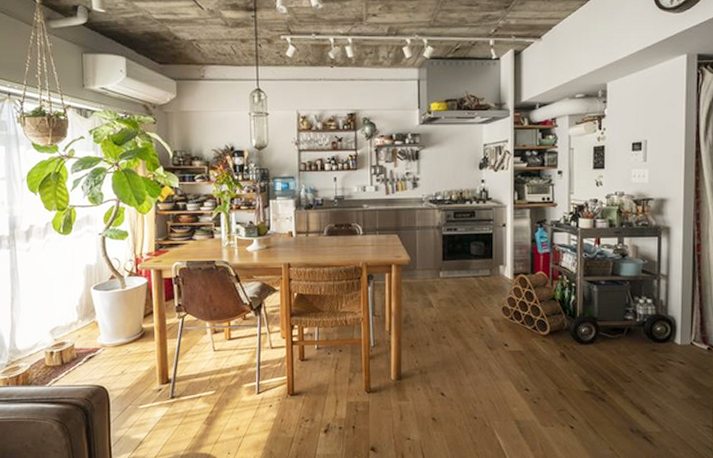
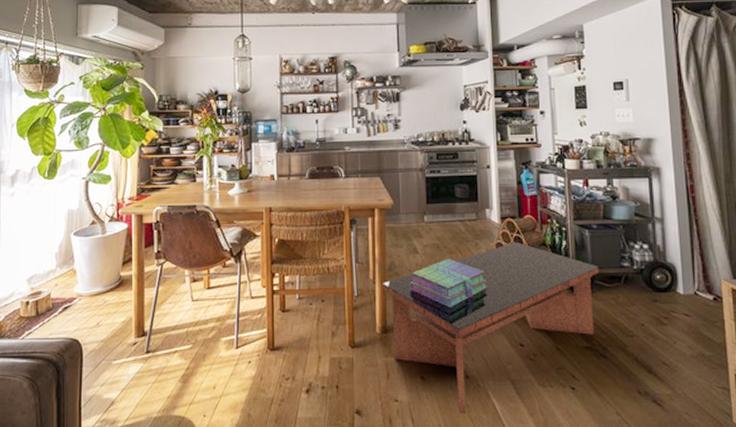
coffee table: none [398,296,604,450] -> present [383,241,600,414]
stack of books: none [424,312,497,357] -> present [409,258,487,308]

